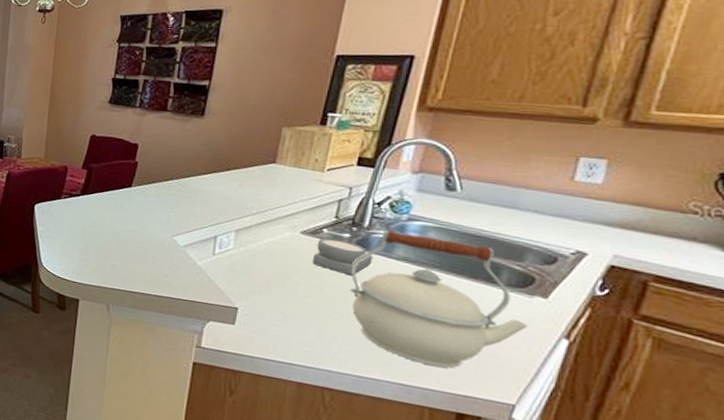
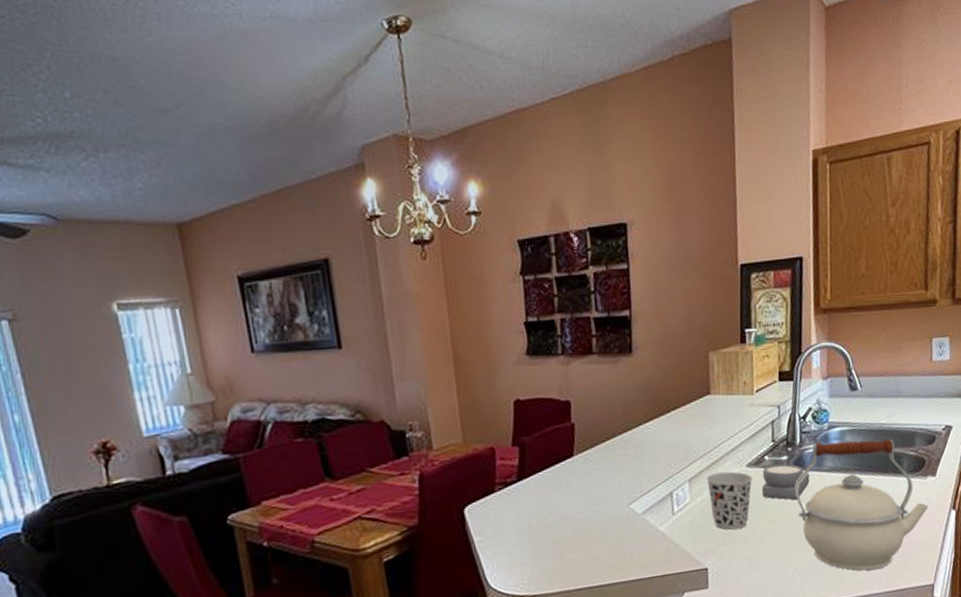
cup: none [253,230,305,285] -> present [706,471,752,530]

